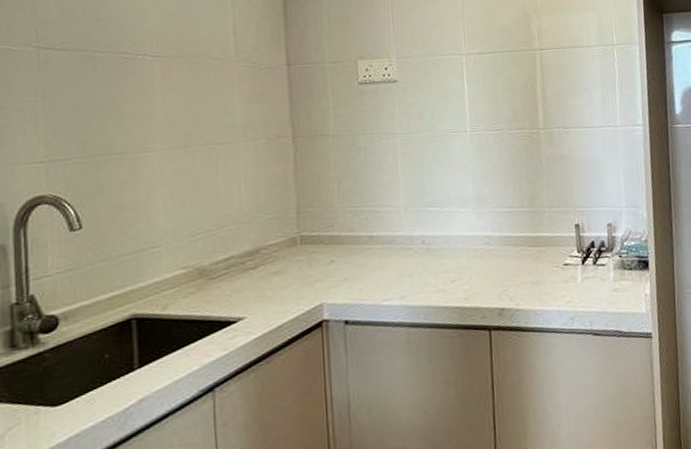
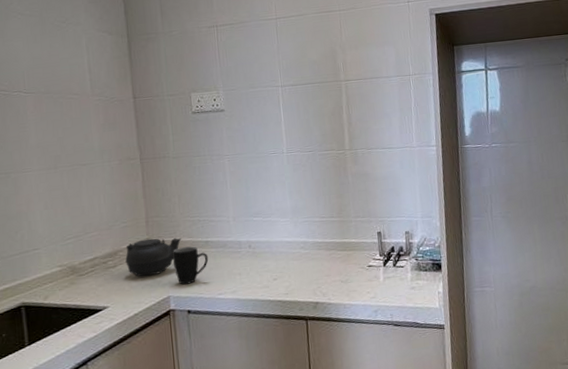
teapot: none [269,232,340,281] -> present [125,238,182,277]
mug: none [329,242,373,289] -> present [173,246,209,285]

